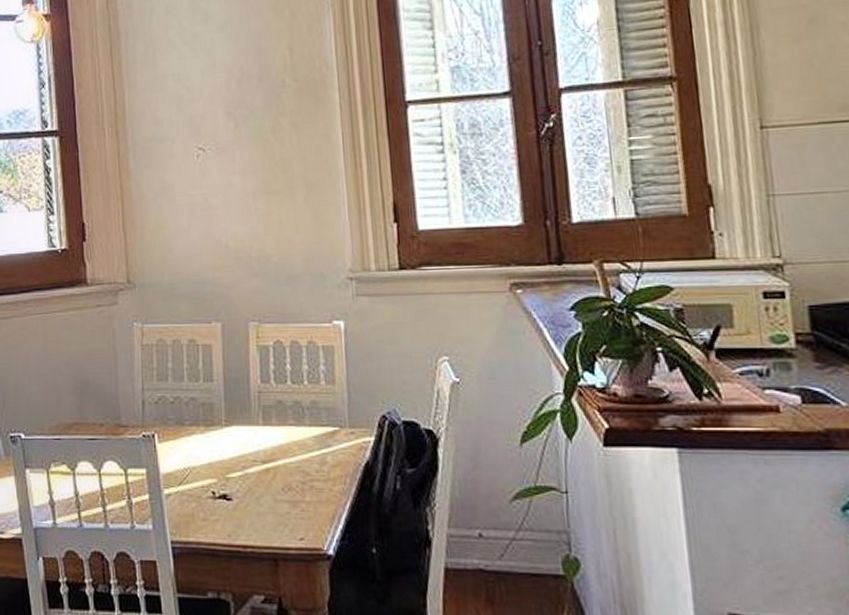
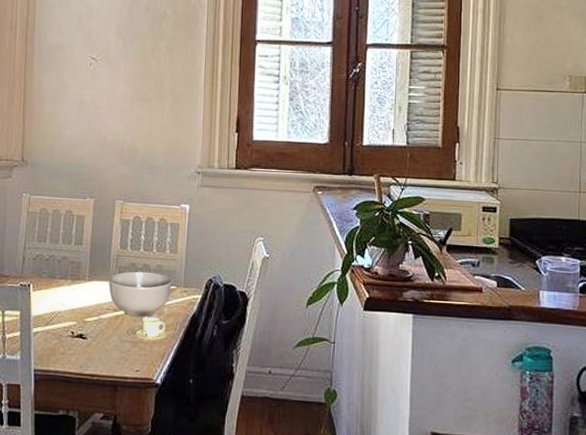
bowl: none [251,410,334,469] -> present [108,271,173,317]
cup and saucer: none [293,467,334,499] -> present [135,316,167,340]

